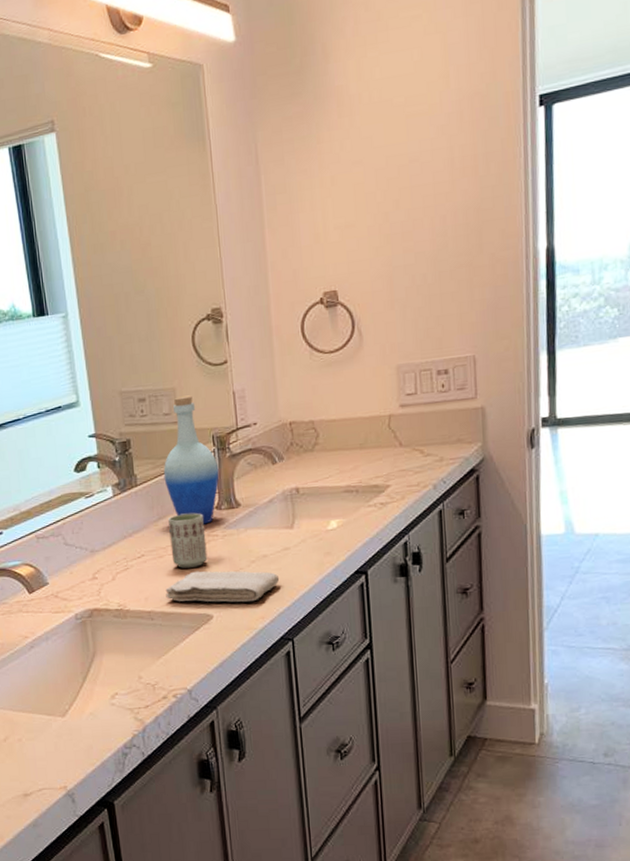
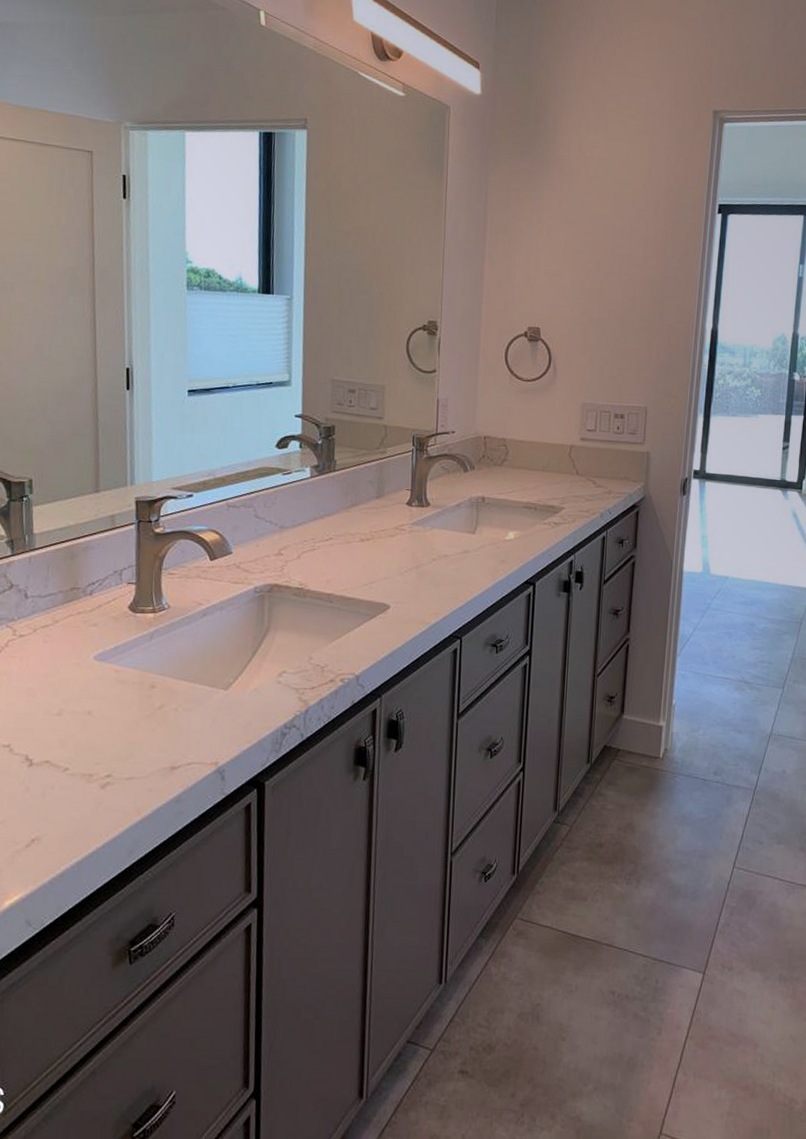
bottle: present [163,395,219,524] -> none [362,394,415,518]
washcloth: present [165,571,280,603] -> none [347,561,457,598]
cup: present [168,512,208,568] -> none [359,504,394,557]

